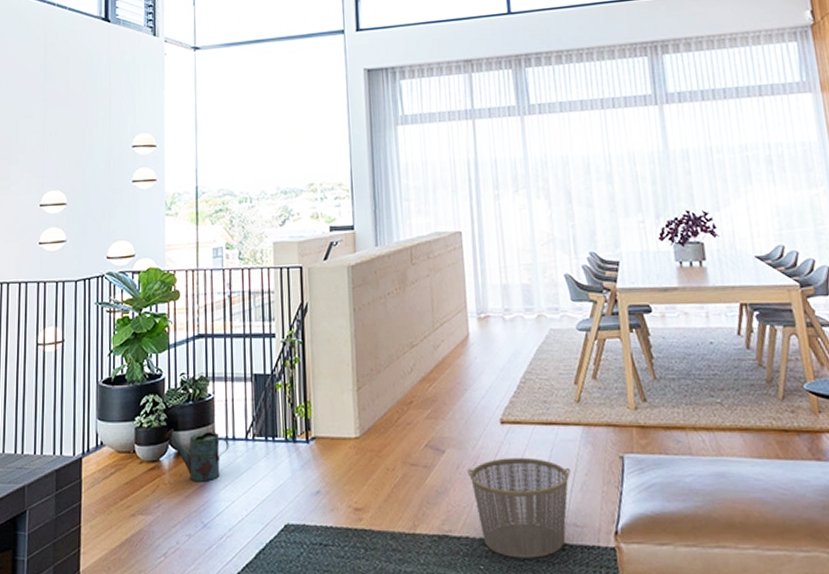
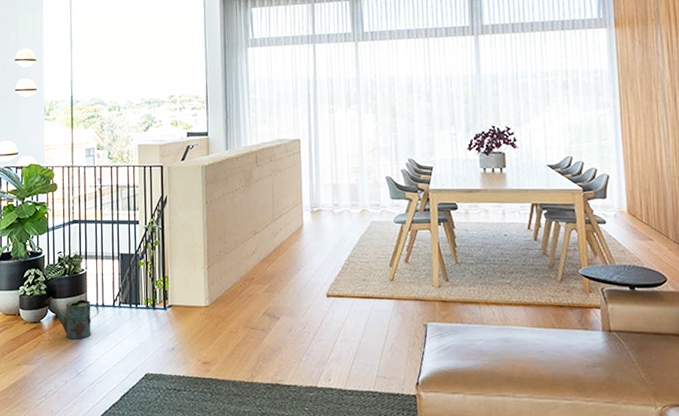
basket: present [467,457,571,558] -> none [297,324,383,402]

